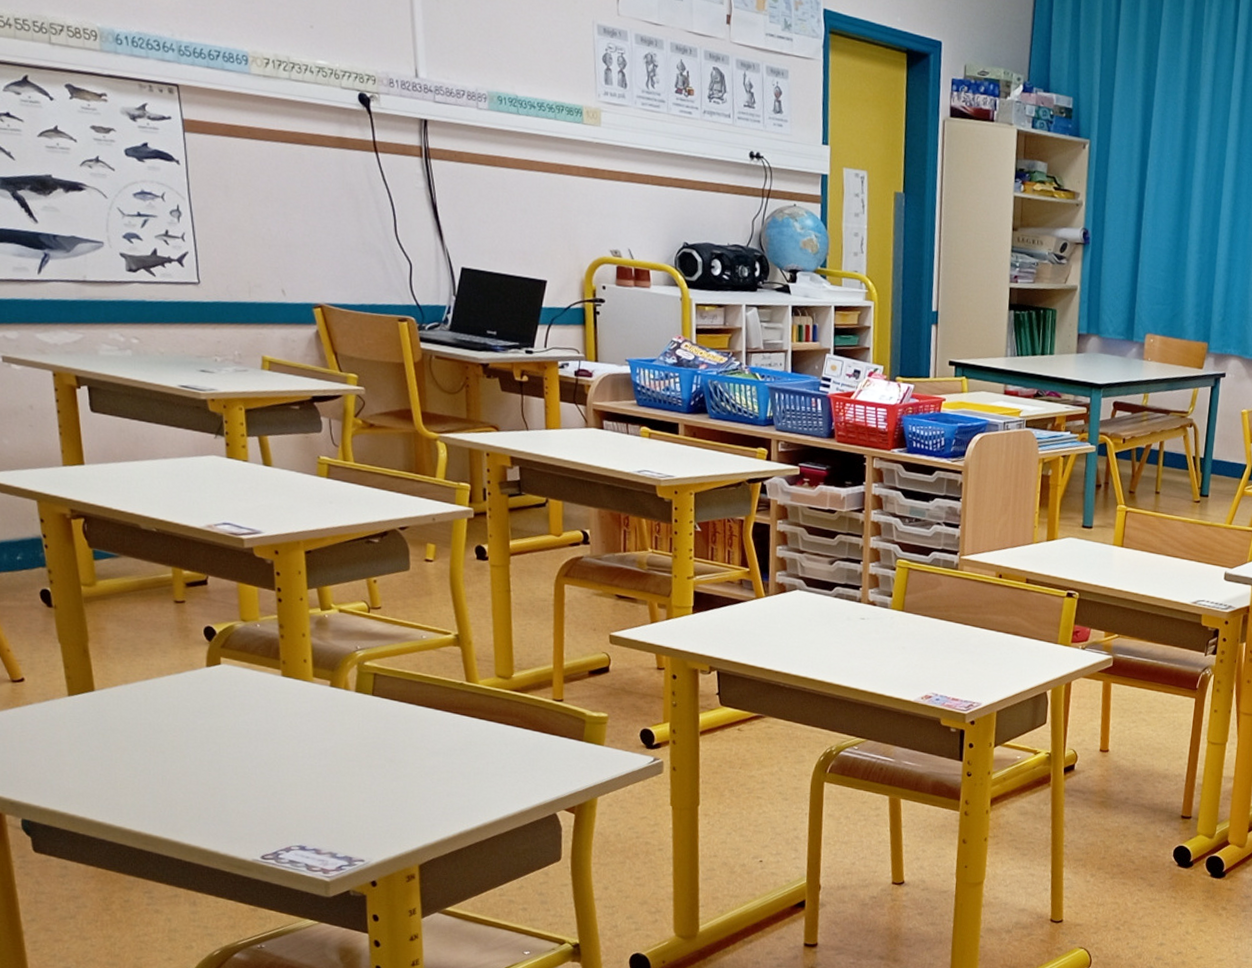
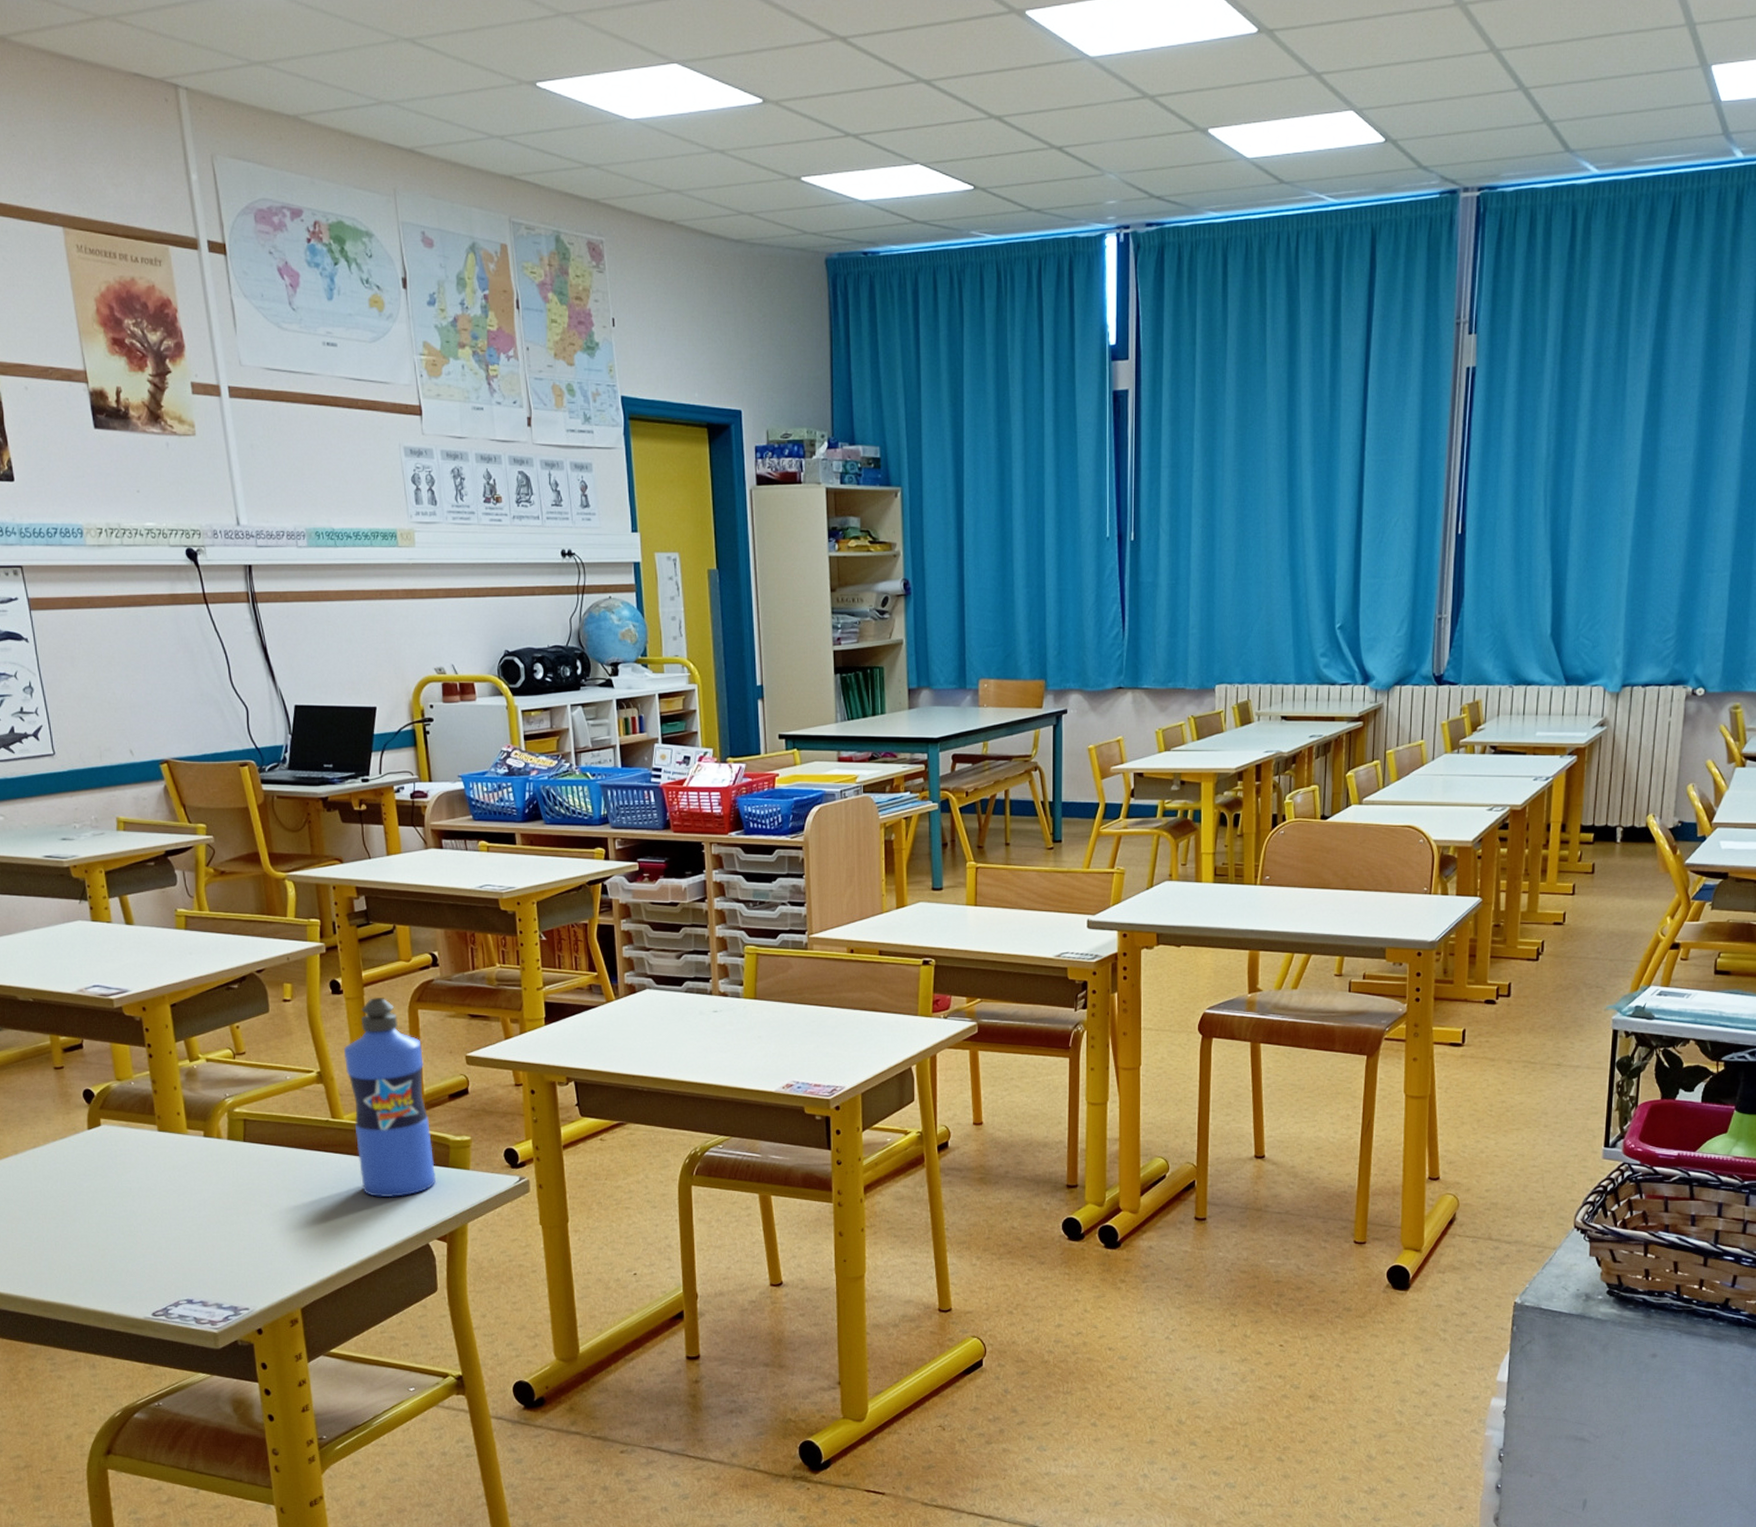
water bottle: none [484,567,569,766] -> present [343,998,436,1198]

